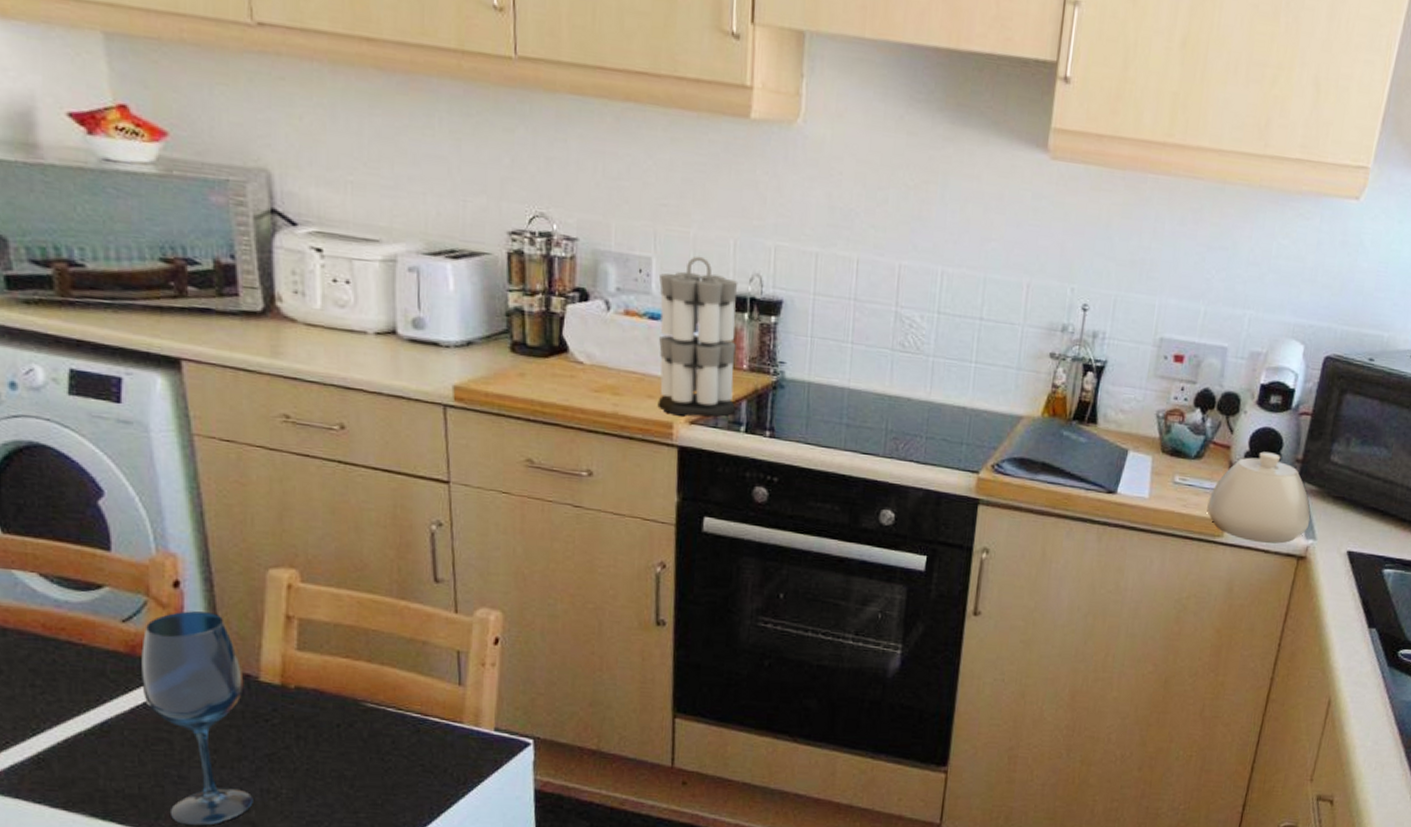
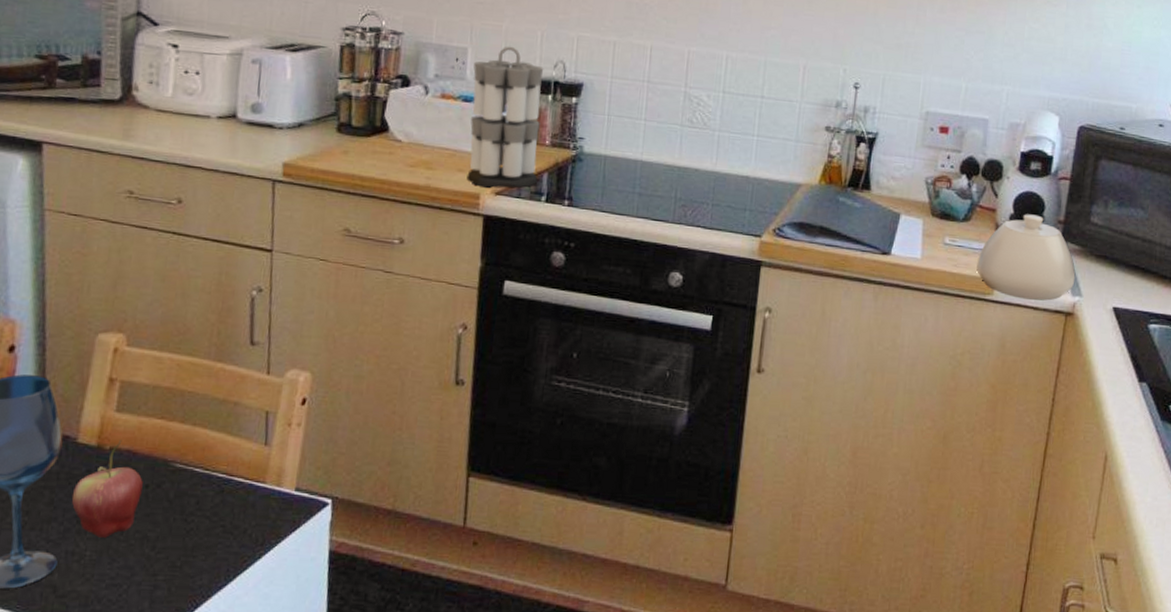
fruit: none [260,679,334,776] -> present [71,440,143,538]

